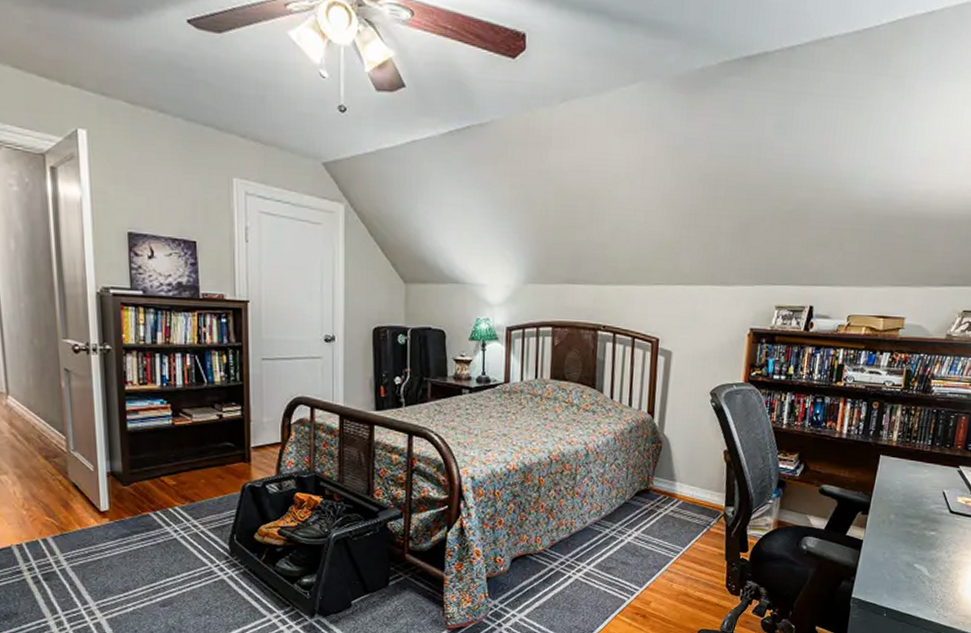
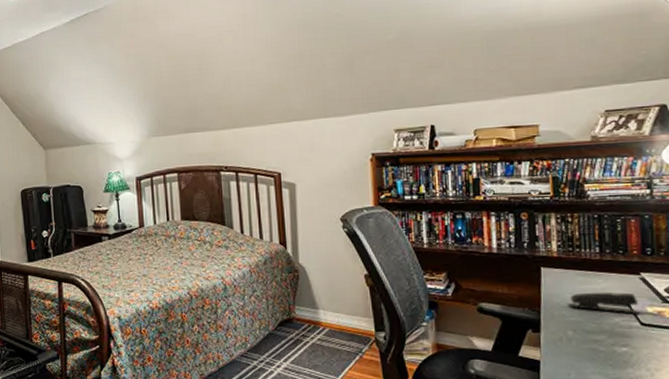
stapler: none [895,480,953,503] -> present [567,292,640,314]

